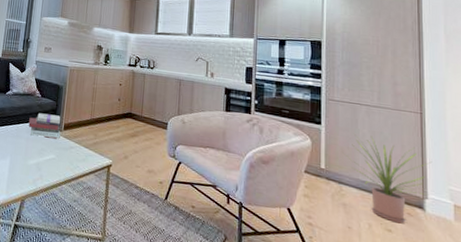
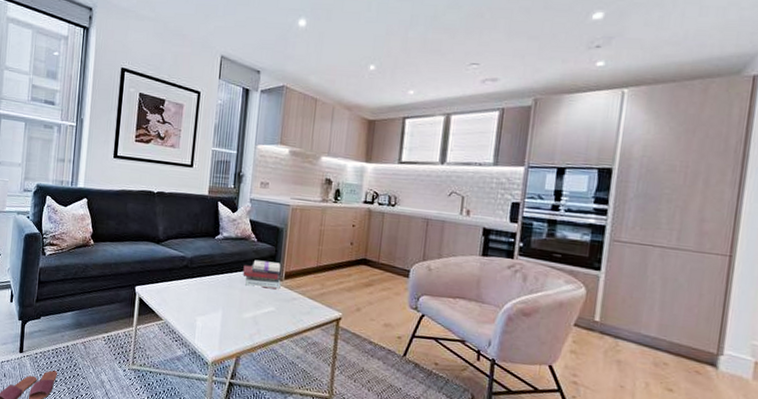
house plant: present [344,134,431,224] -> none [625,282,735,383]

